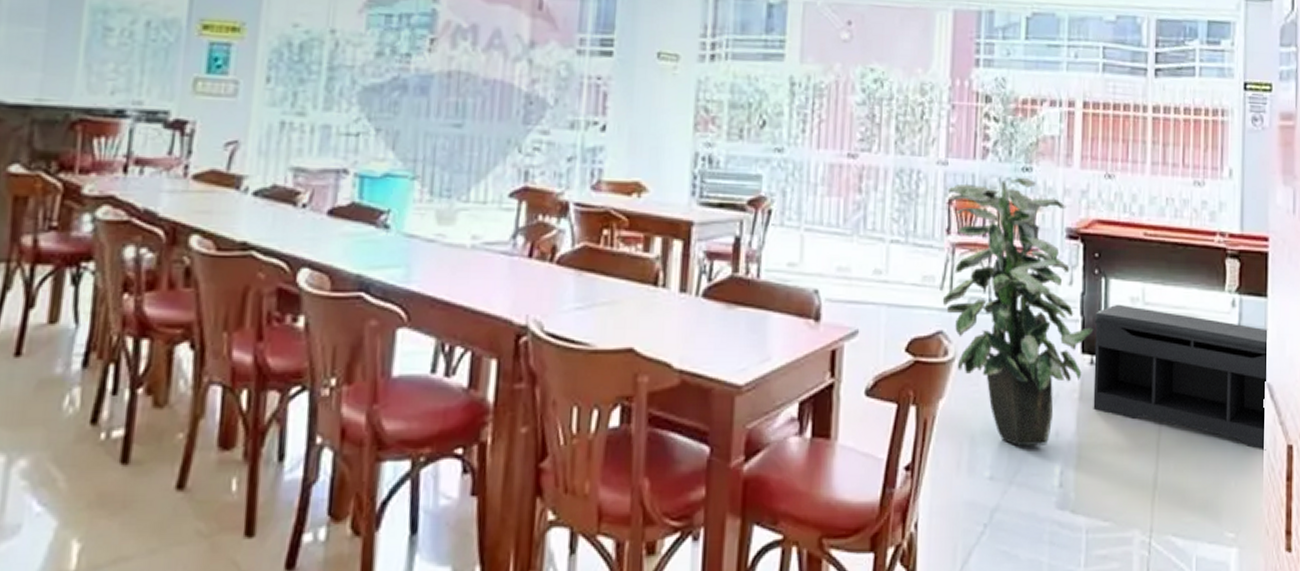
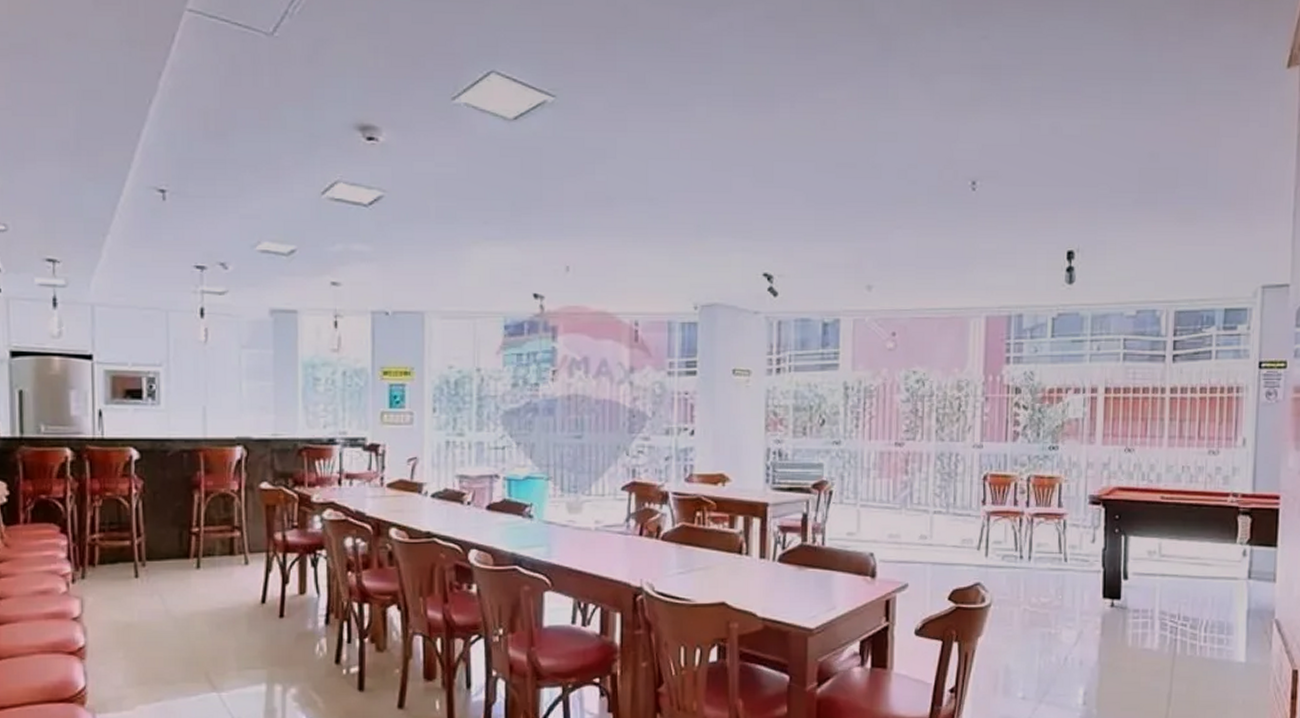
indoor plant: present [942,177,1094,447] -> none [979,454,1114,674]
bench: present [1093,304,1269,451] -> none [1113,557,1278,675]

